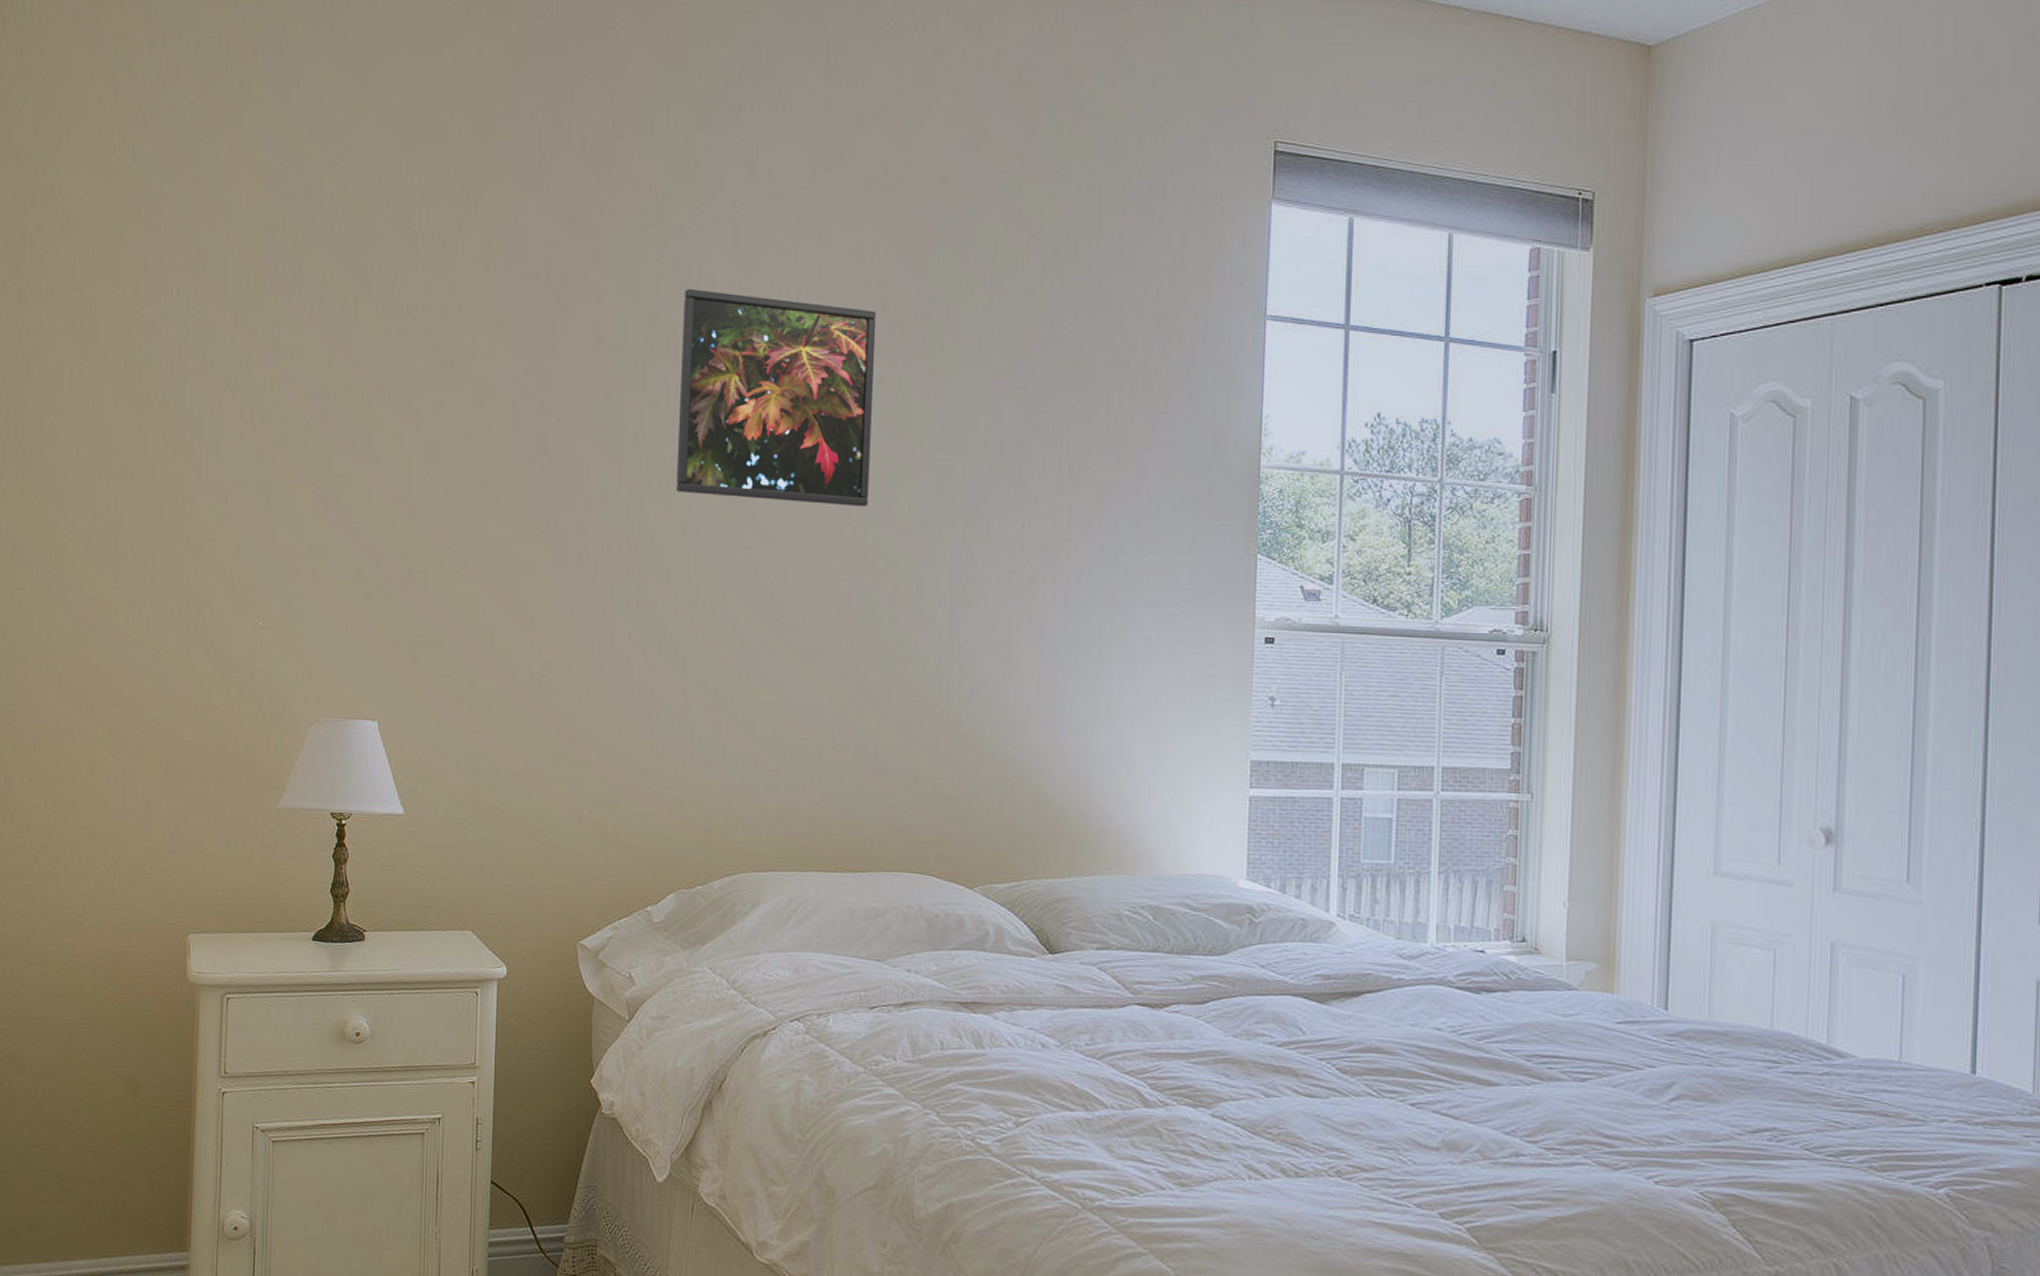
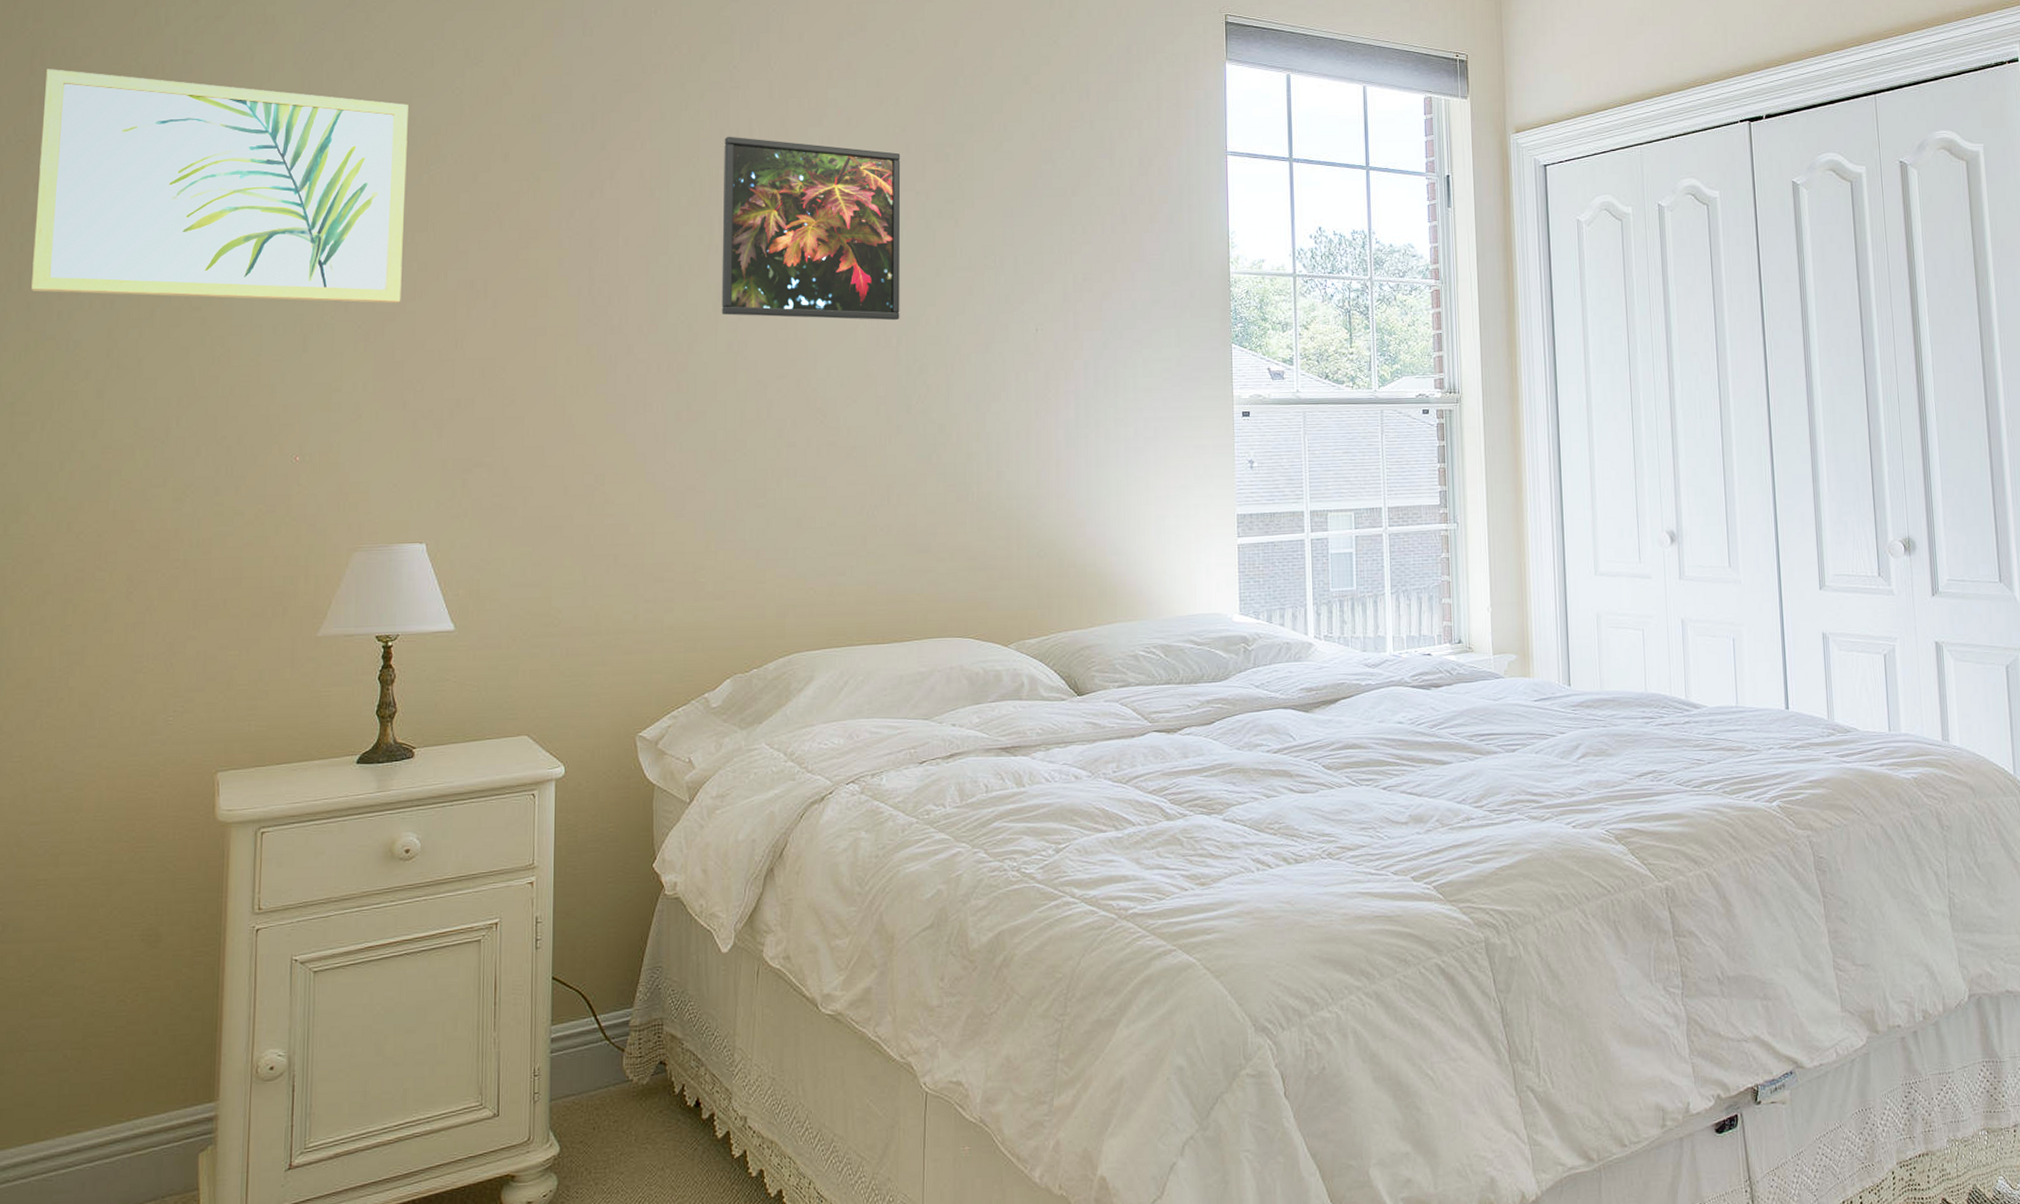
wall art: none [26,210,366,466] -> present [31,69,408,304]

